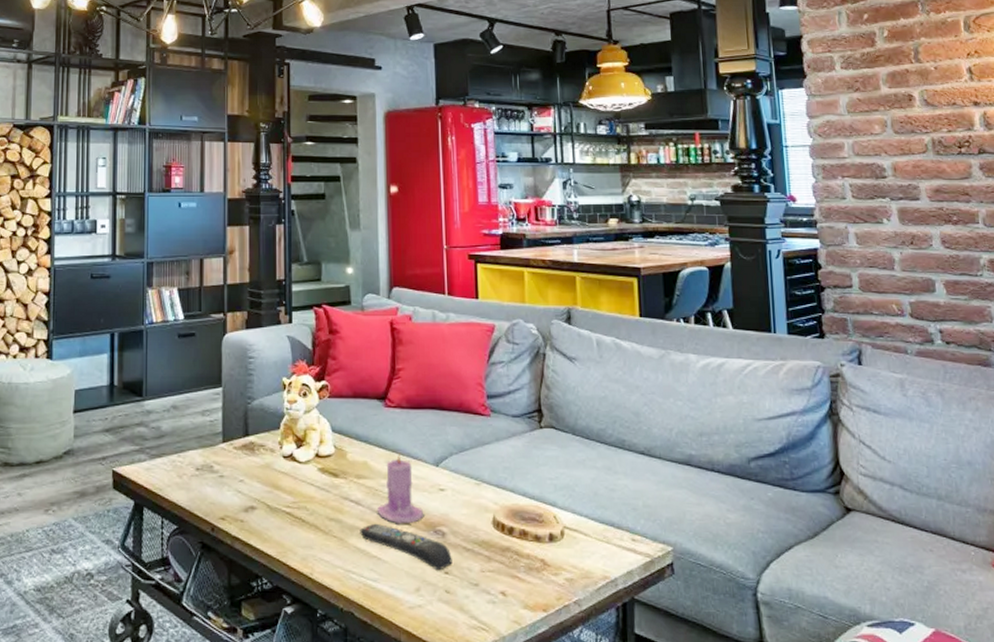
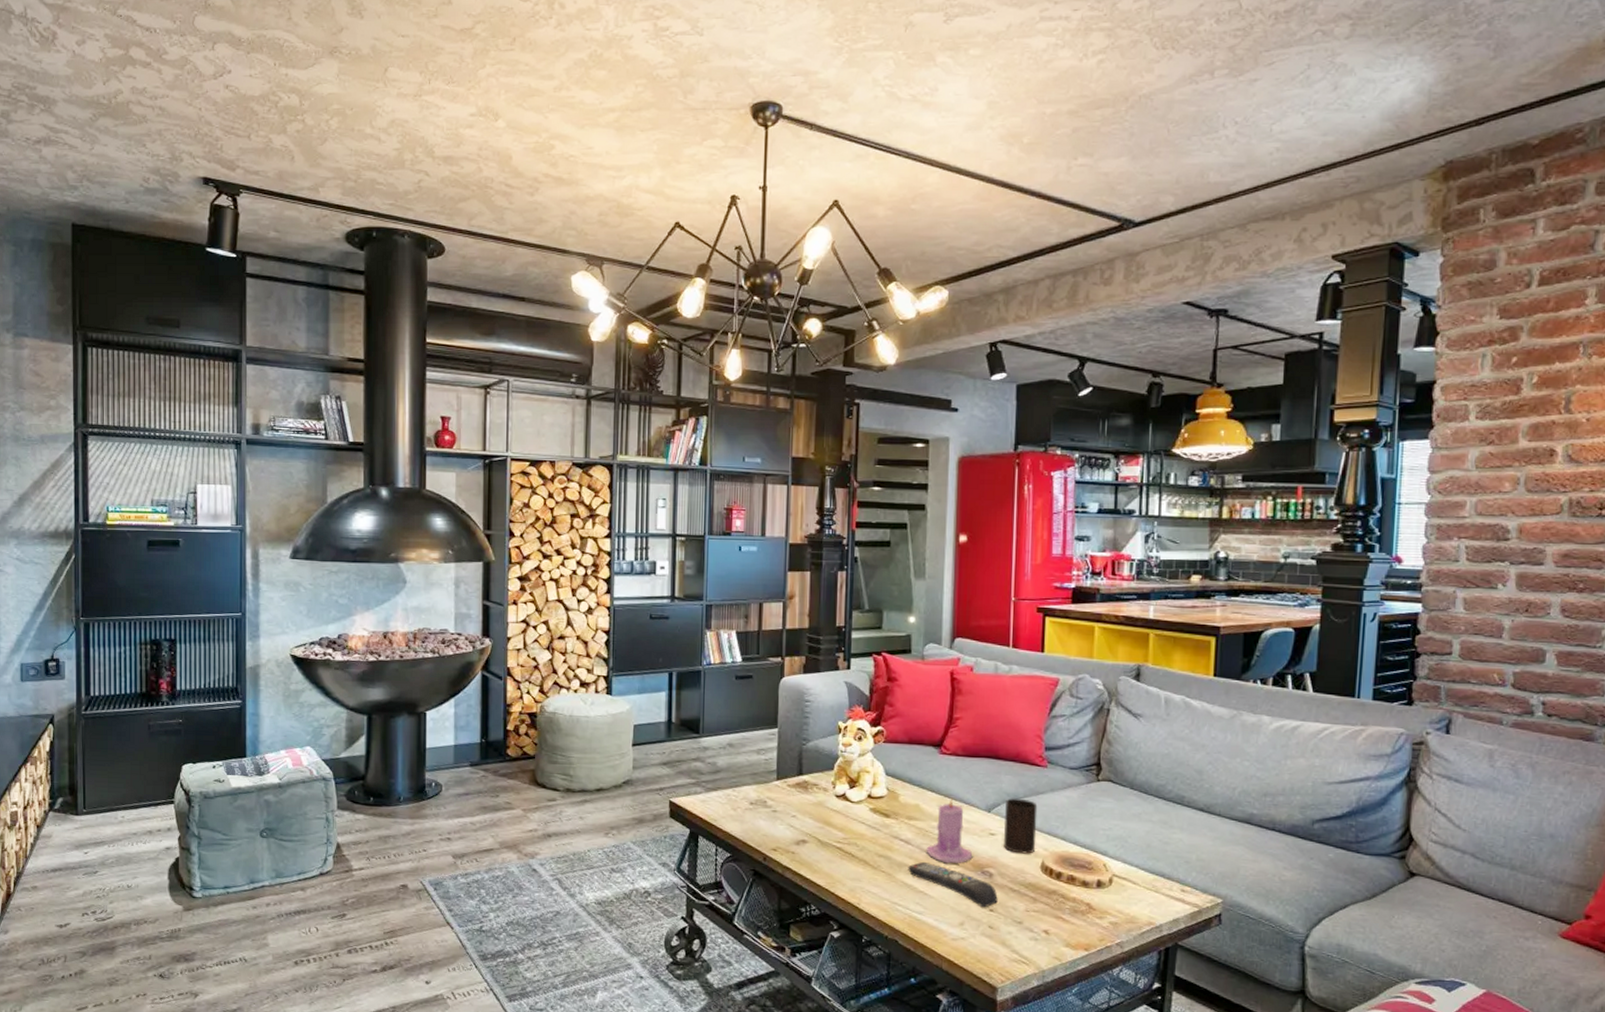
cup: none [453,450,486,509] -> present [1004,798,1038,854]

